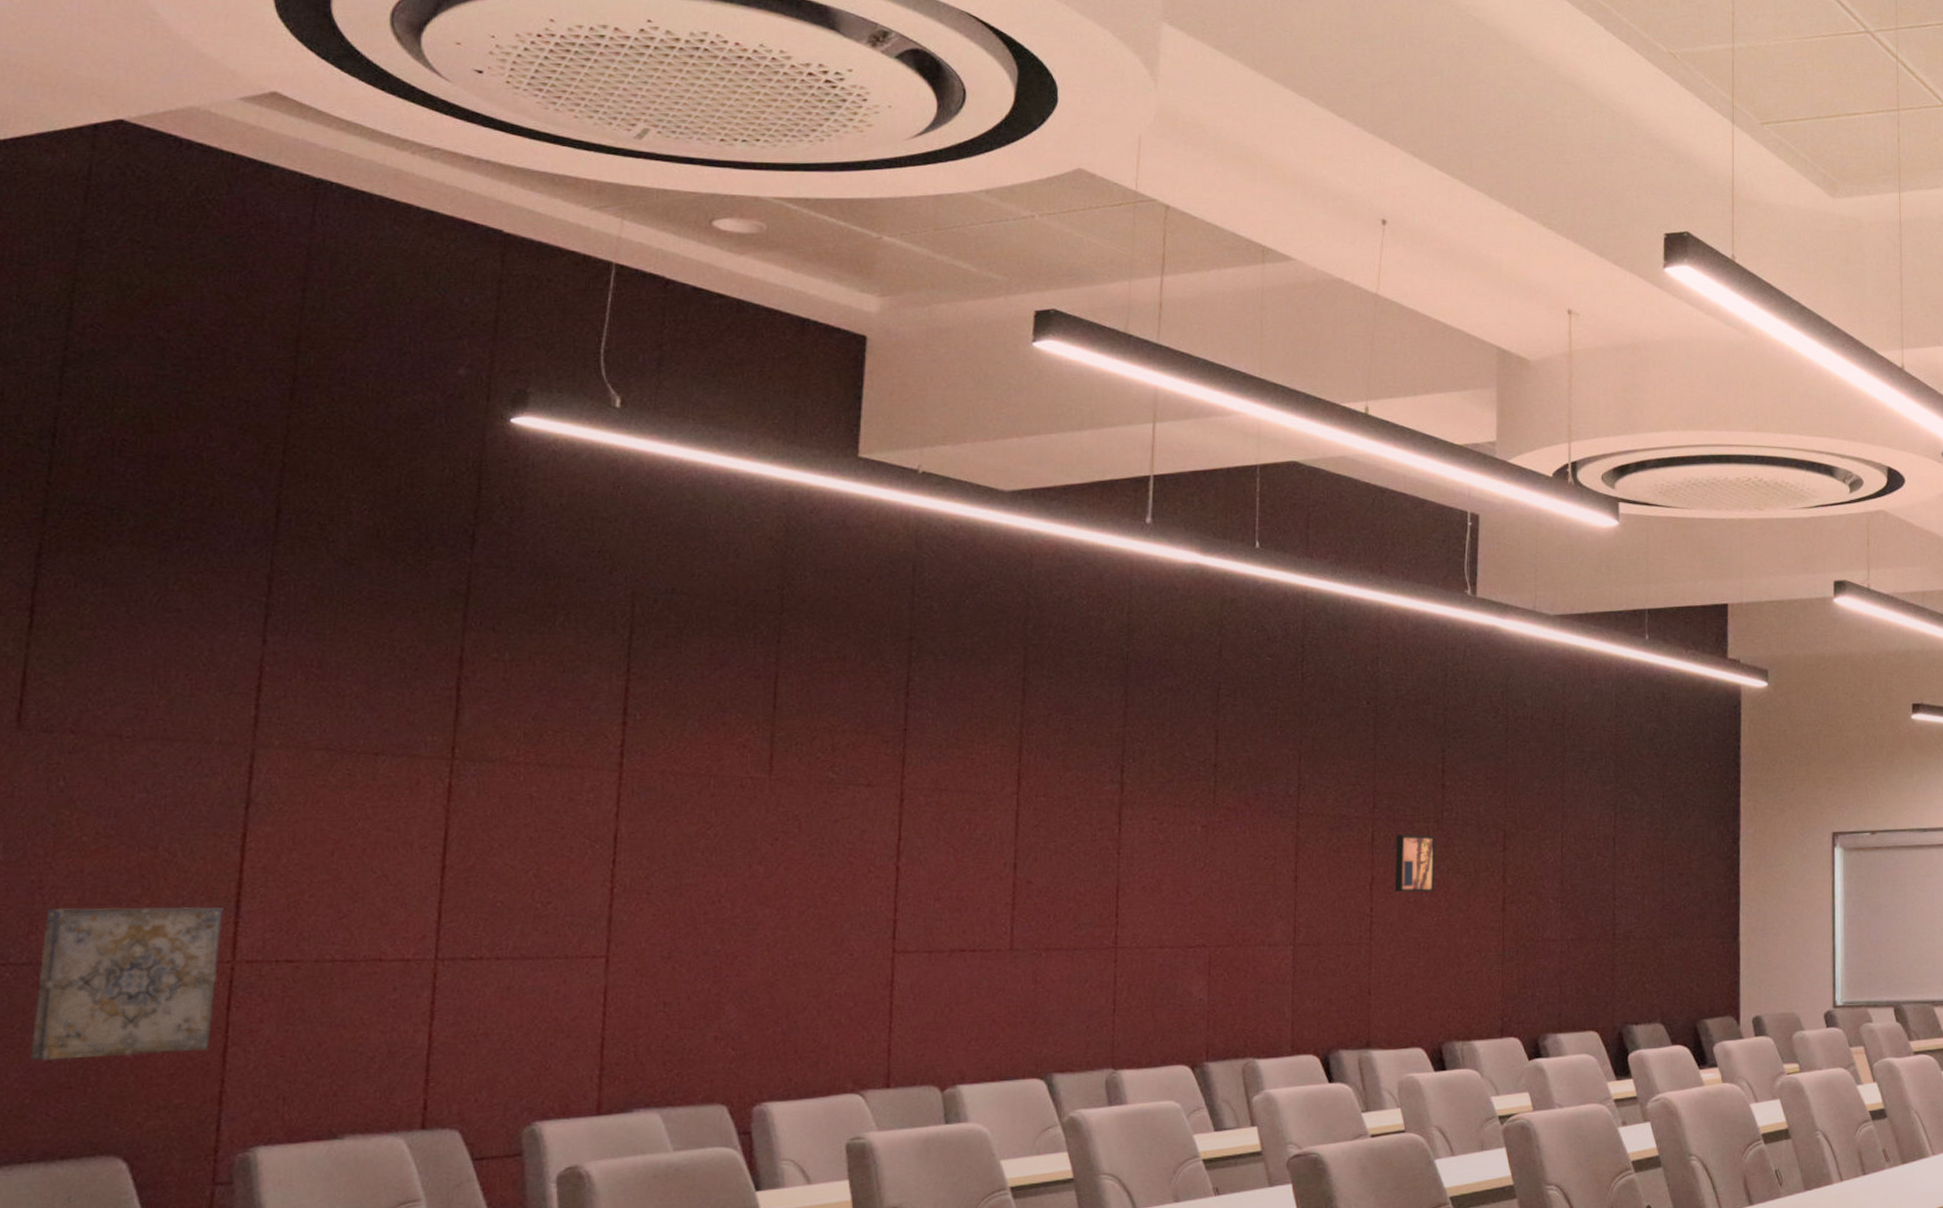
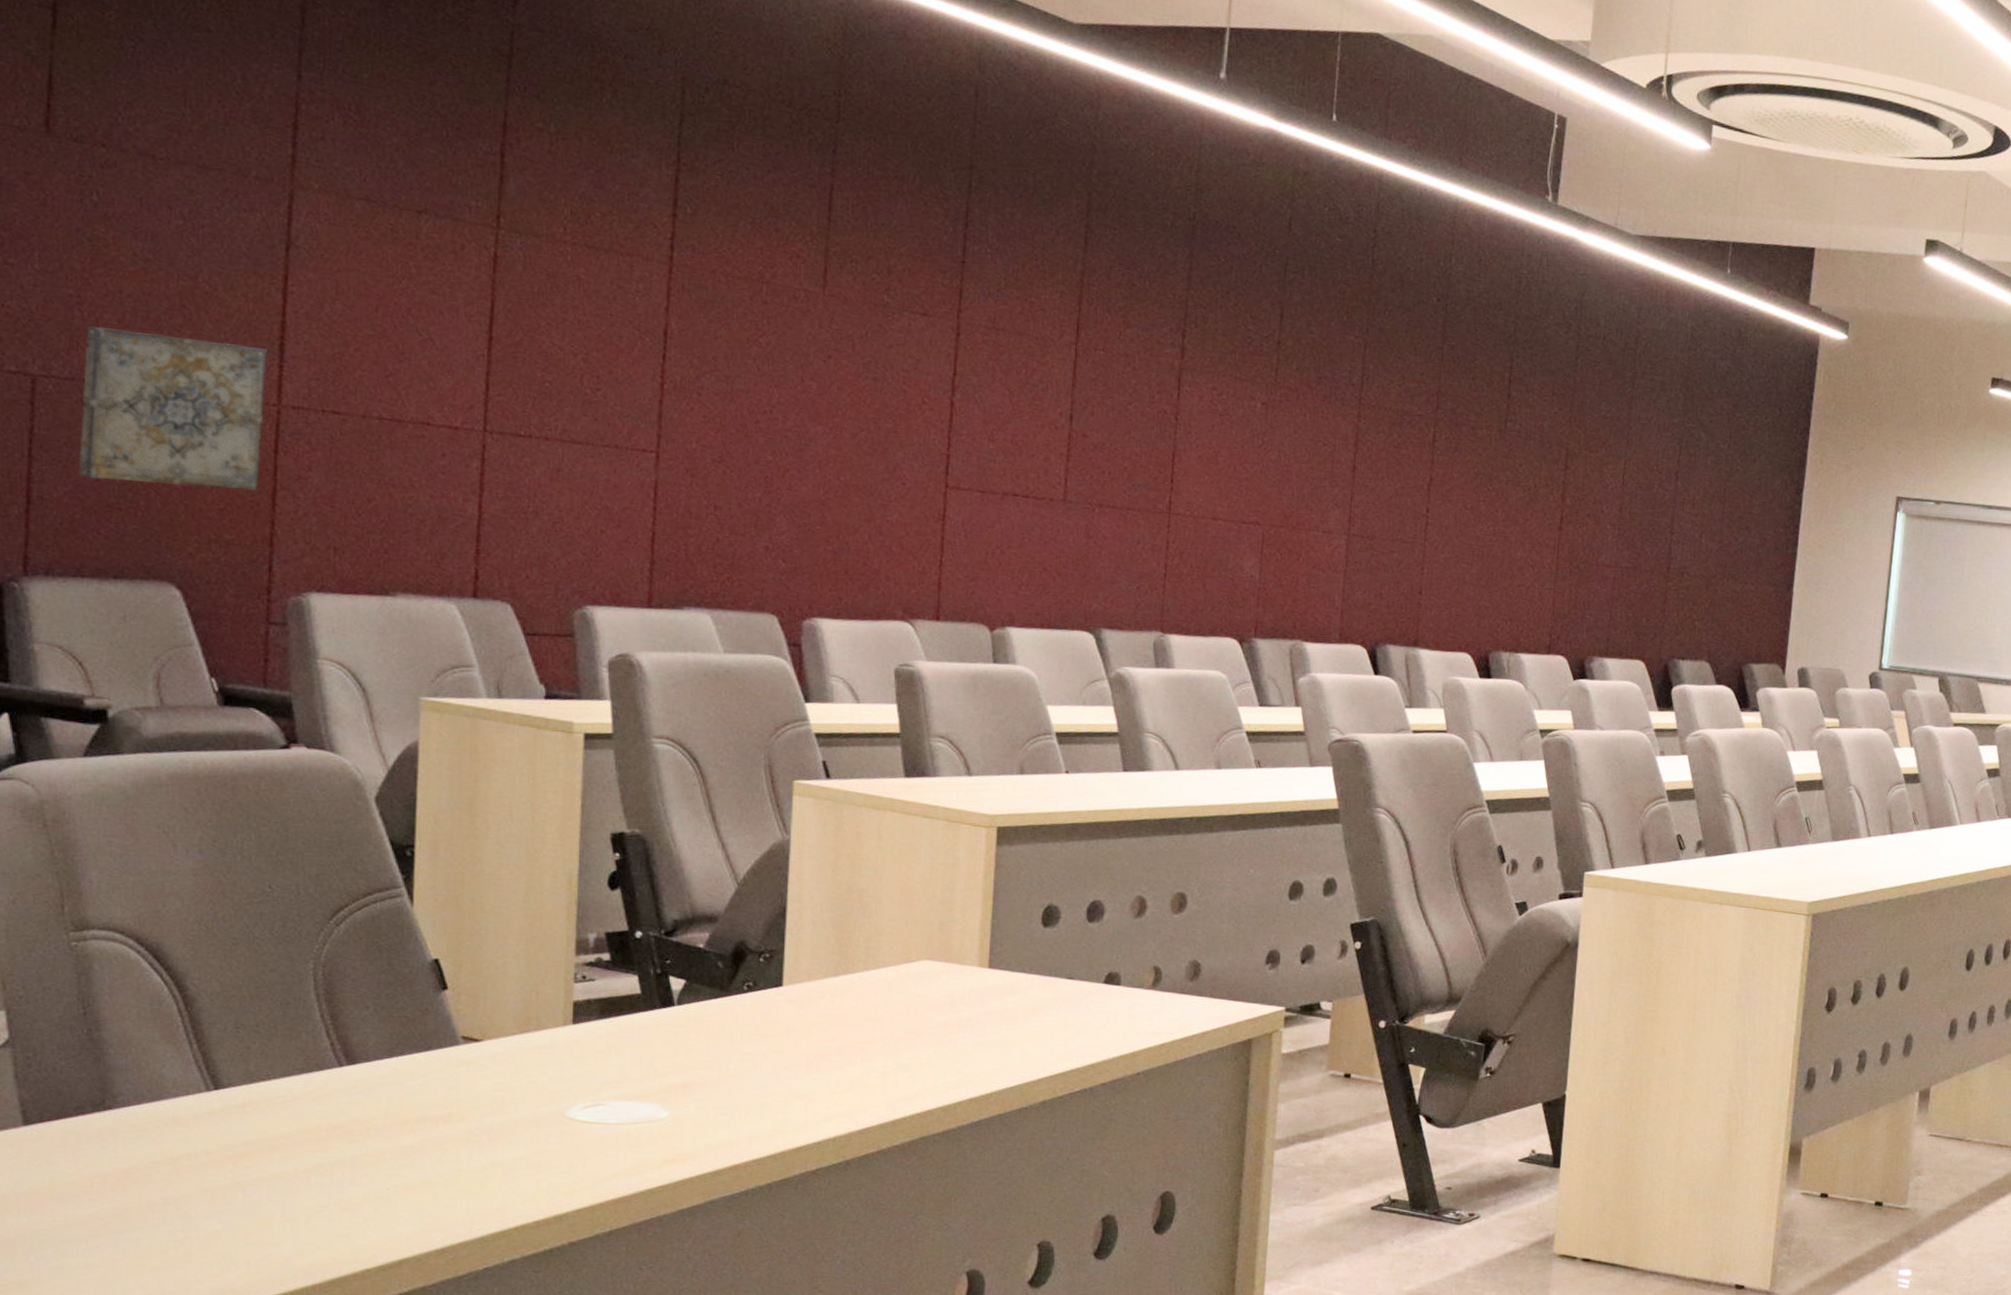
wall art: present [1394,834,1436,893] -> none [1452,438,1498,501]

